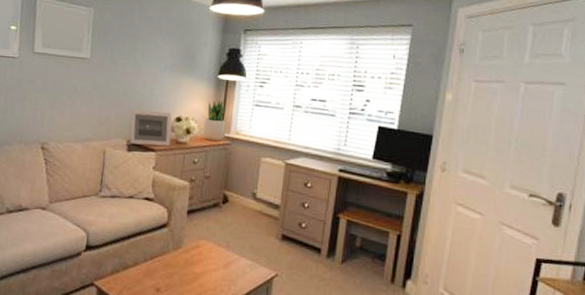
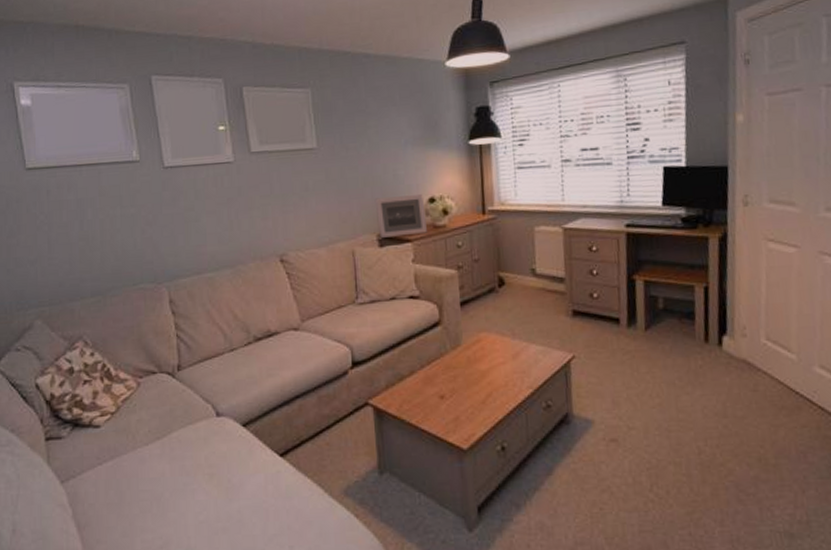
planter: present [203,100,226,142] -> none [462,169,488,219]

